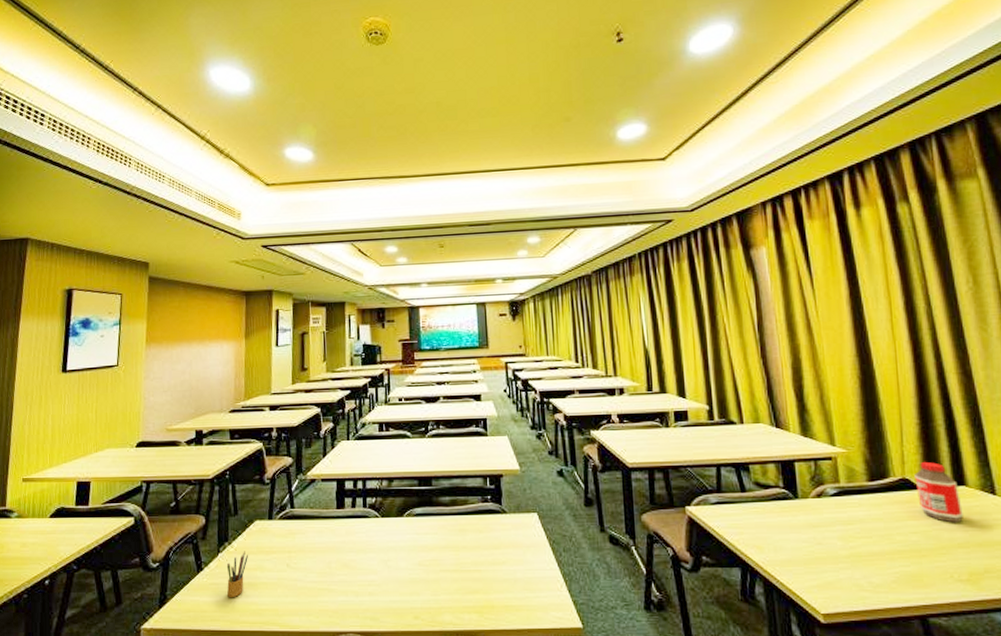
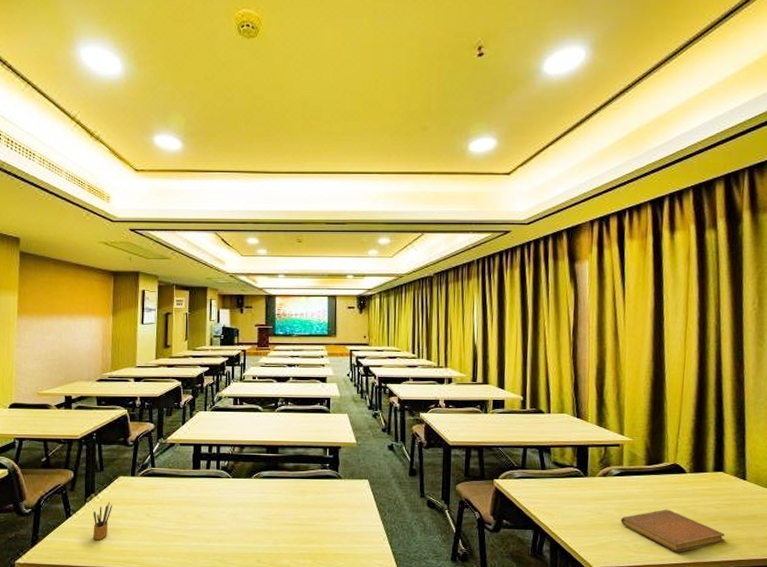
notebook: none [847,535,984,591] -> present [621,509,726,553]
bottle: present [914,461,963,523] -> none [683,451,718,501]

